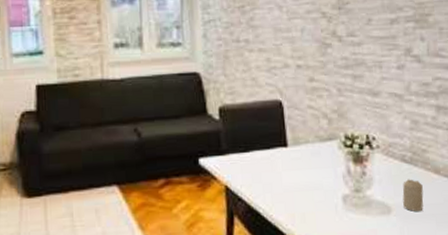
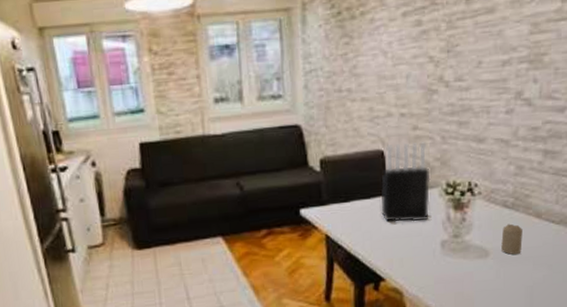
knife block: none [279,93,330,175] -> present [380,141,431,223]

